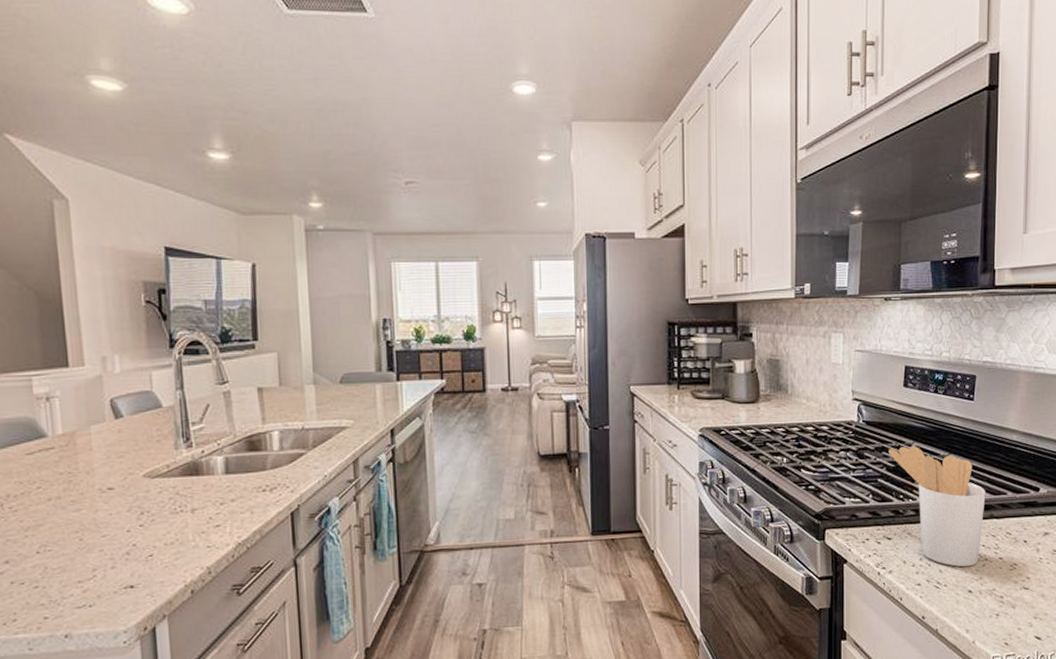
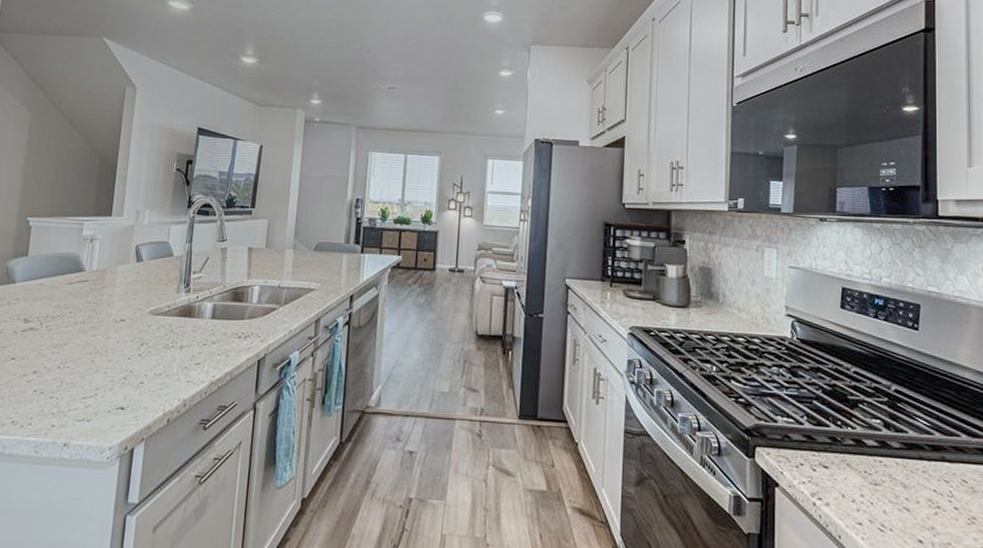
utensil holder: present [889,446,986,567] -> none [825,370,936,513]

